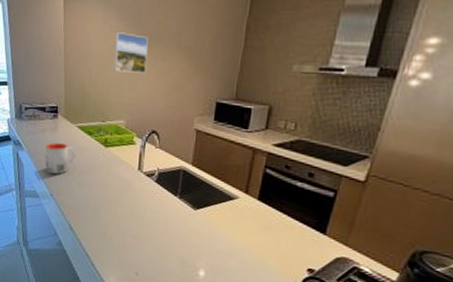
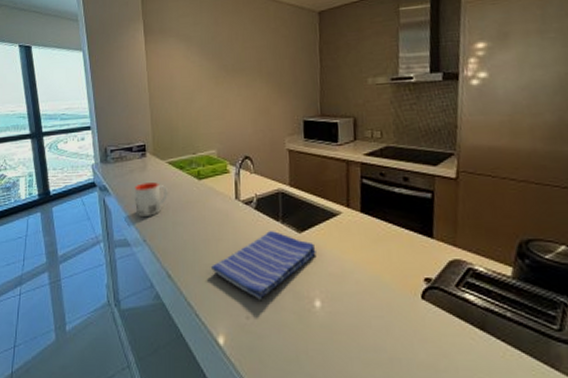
dish towel: none [108,204,208,261] -> present [210,231,316,300]
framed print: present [114,32,148,73] -> none [199,66,231,104]

